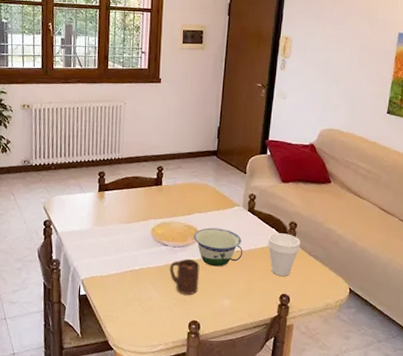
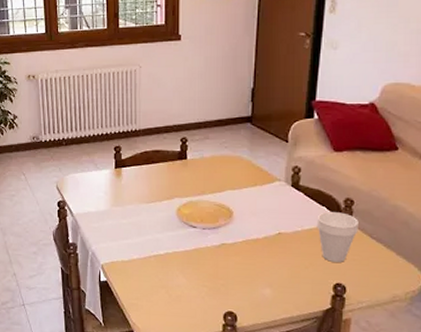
cup: present [169,258,200,294] -> none [199,242,235,282]
bowl: present [193,227,242,267] -> none [225,206,285,252]

